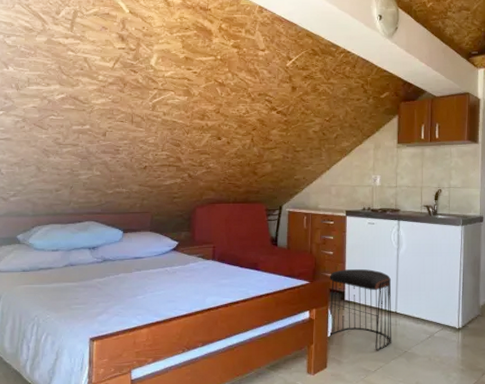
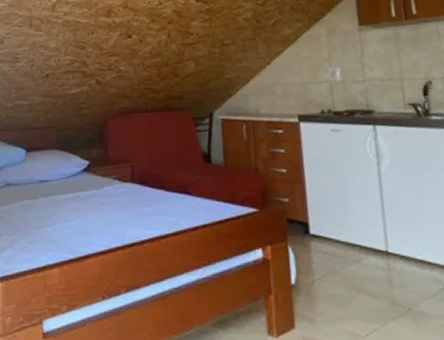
stool: present [328,269,392,351] -> none [284,192,388,307]

